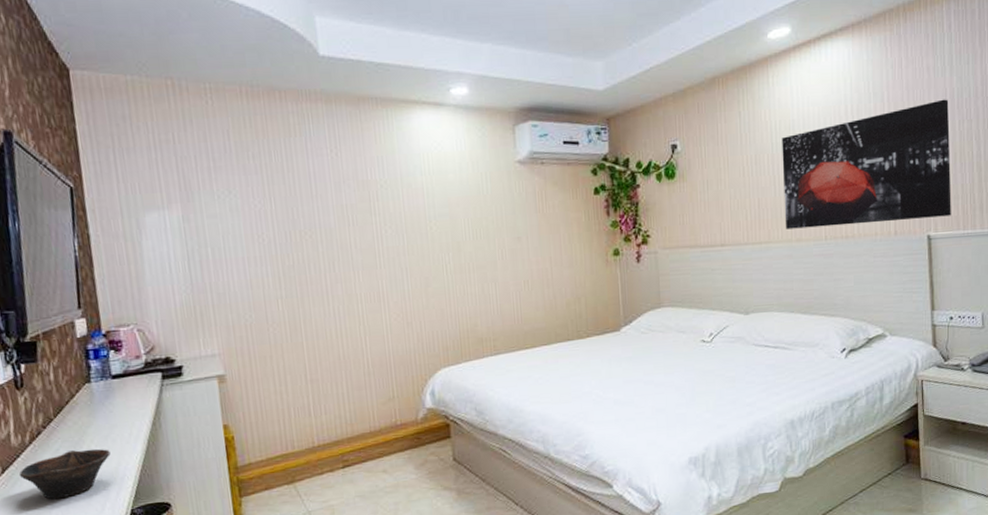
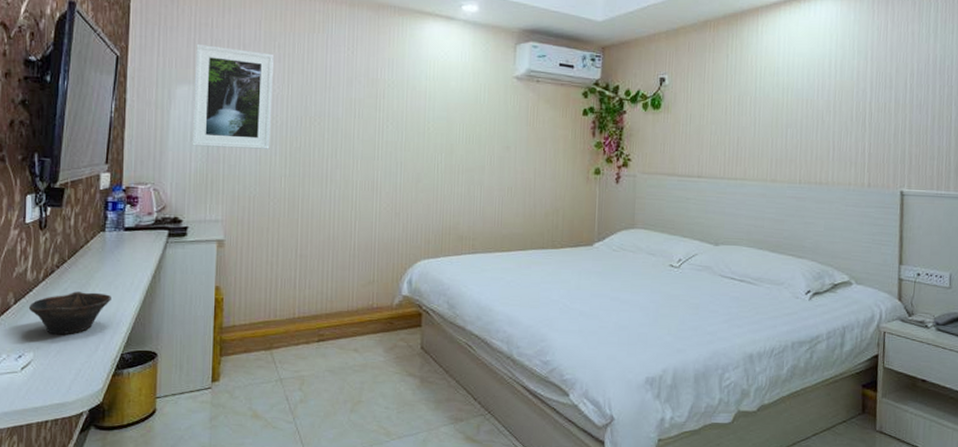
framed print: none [159,163,260,278] -> present [192,43,274,149]
wall art: present [782,99,951,229] -> none [761,64,931,175]

